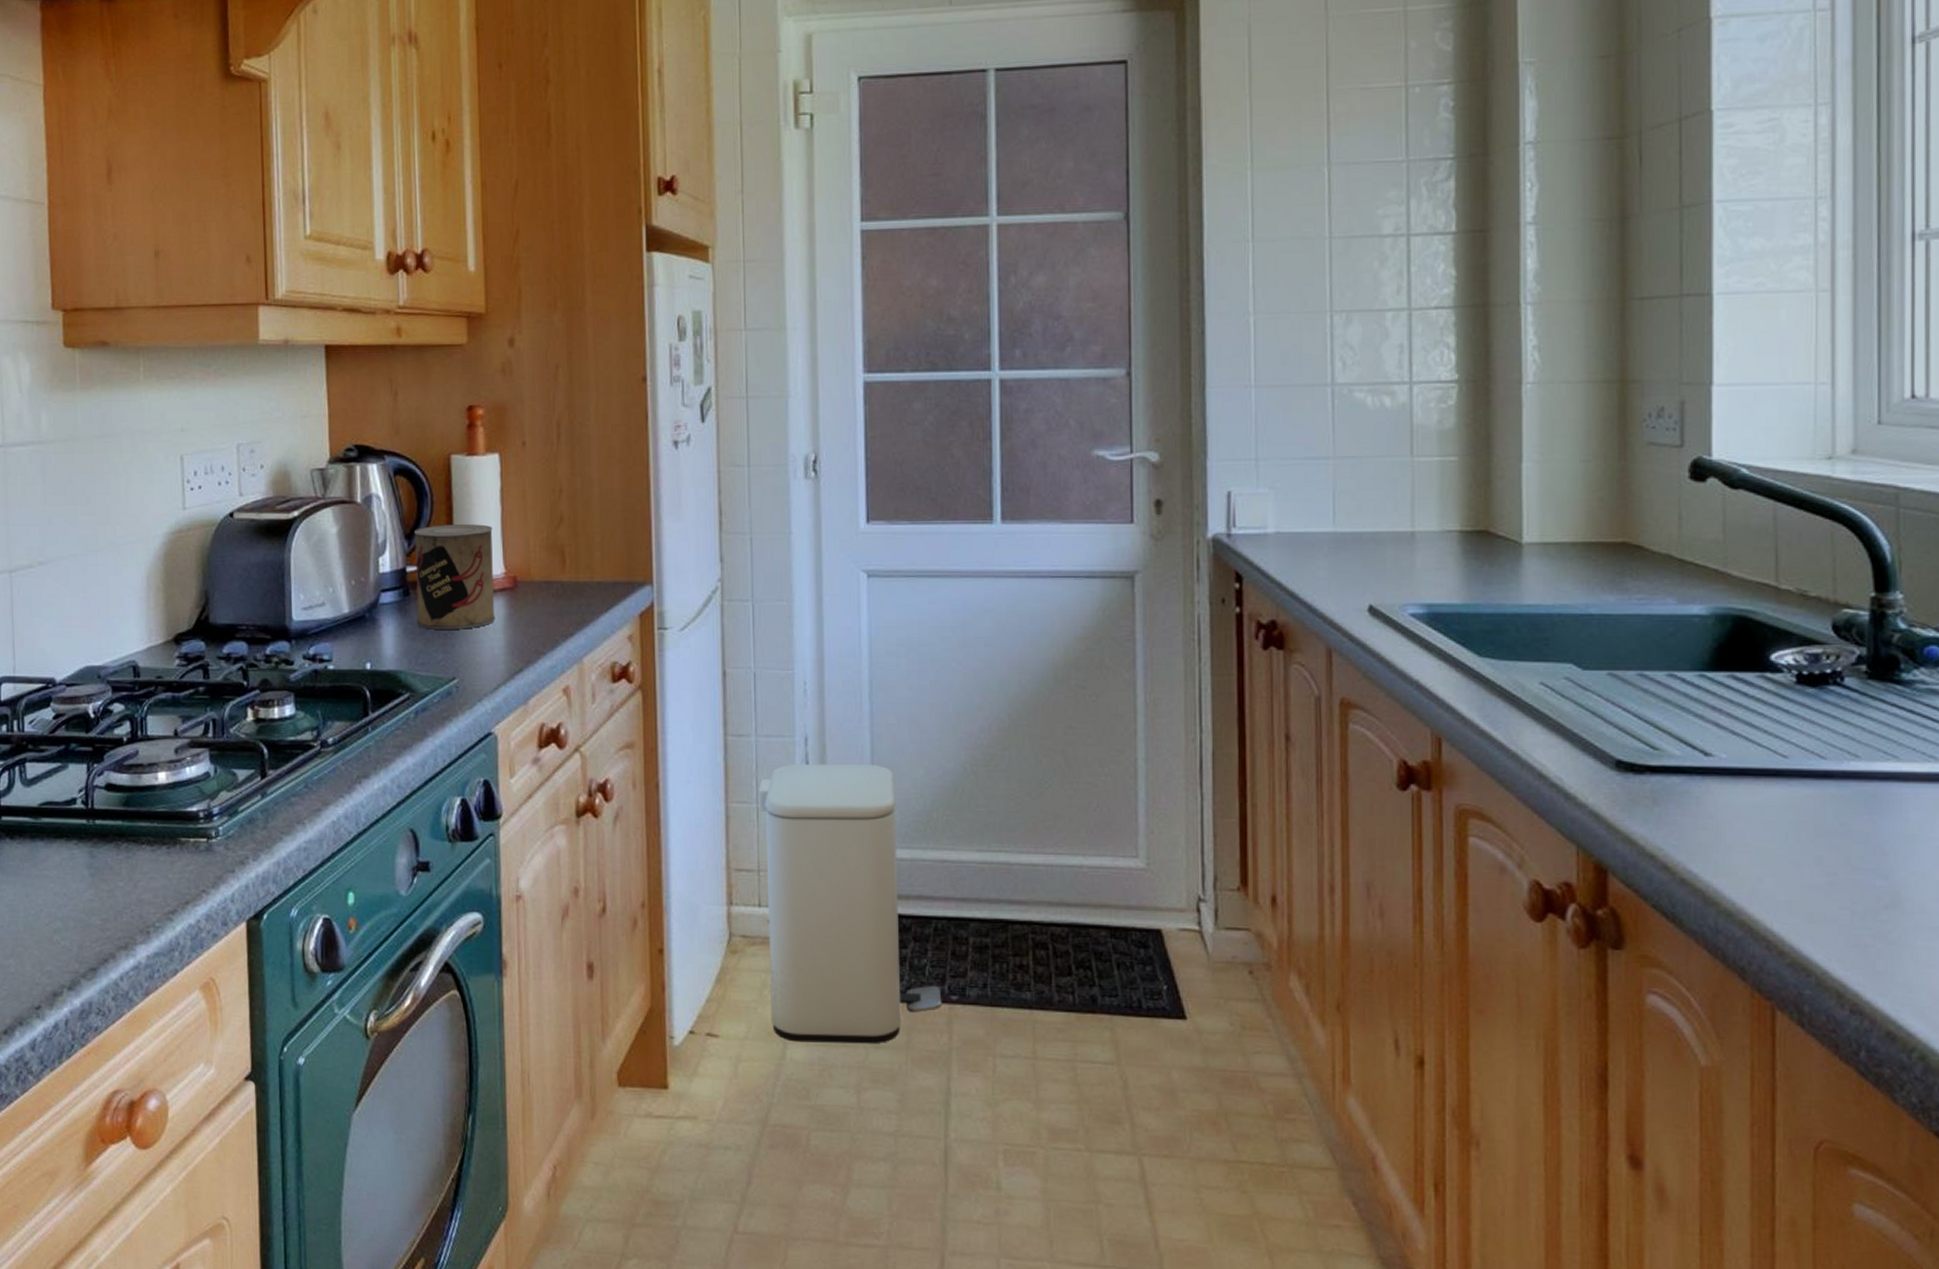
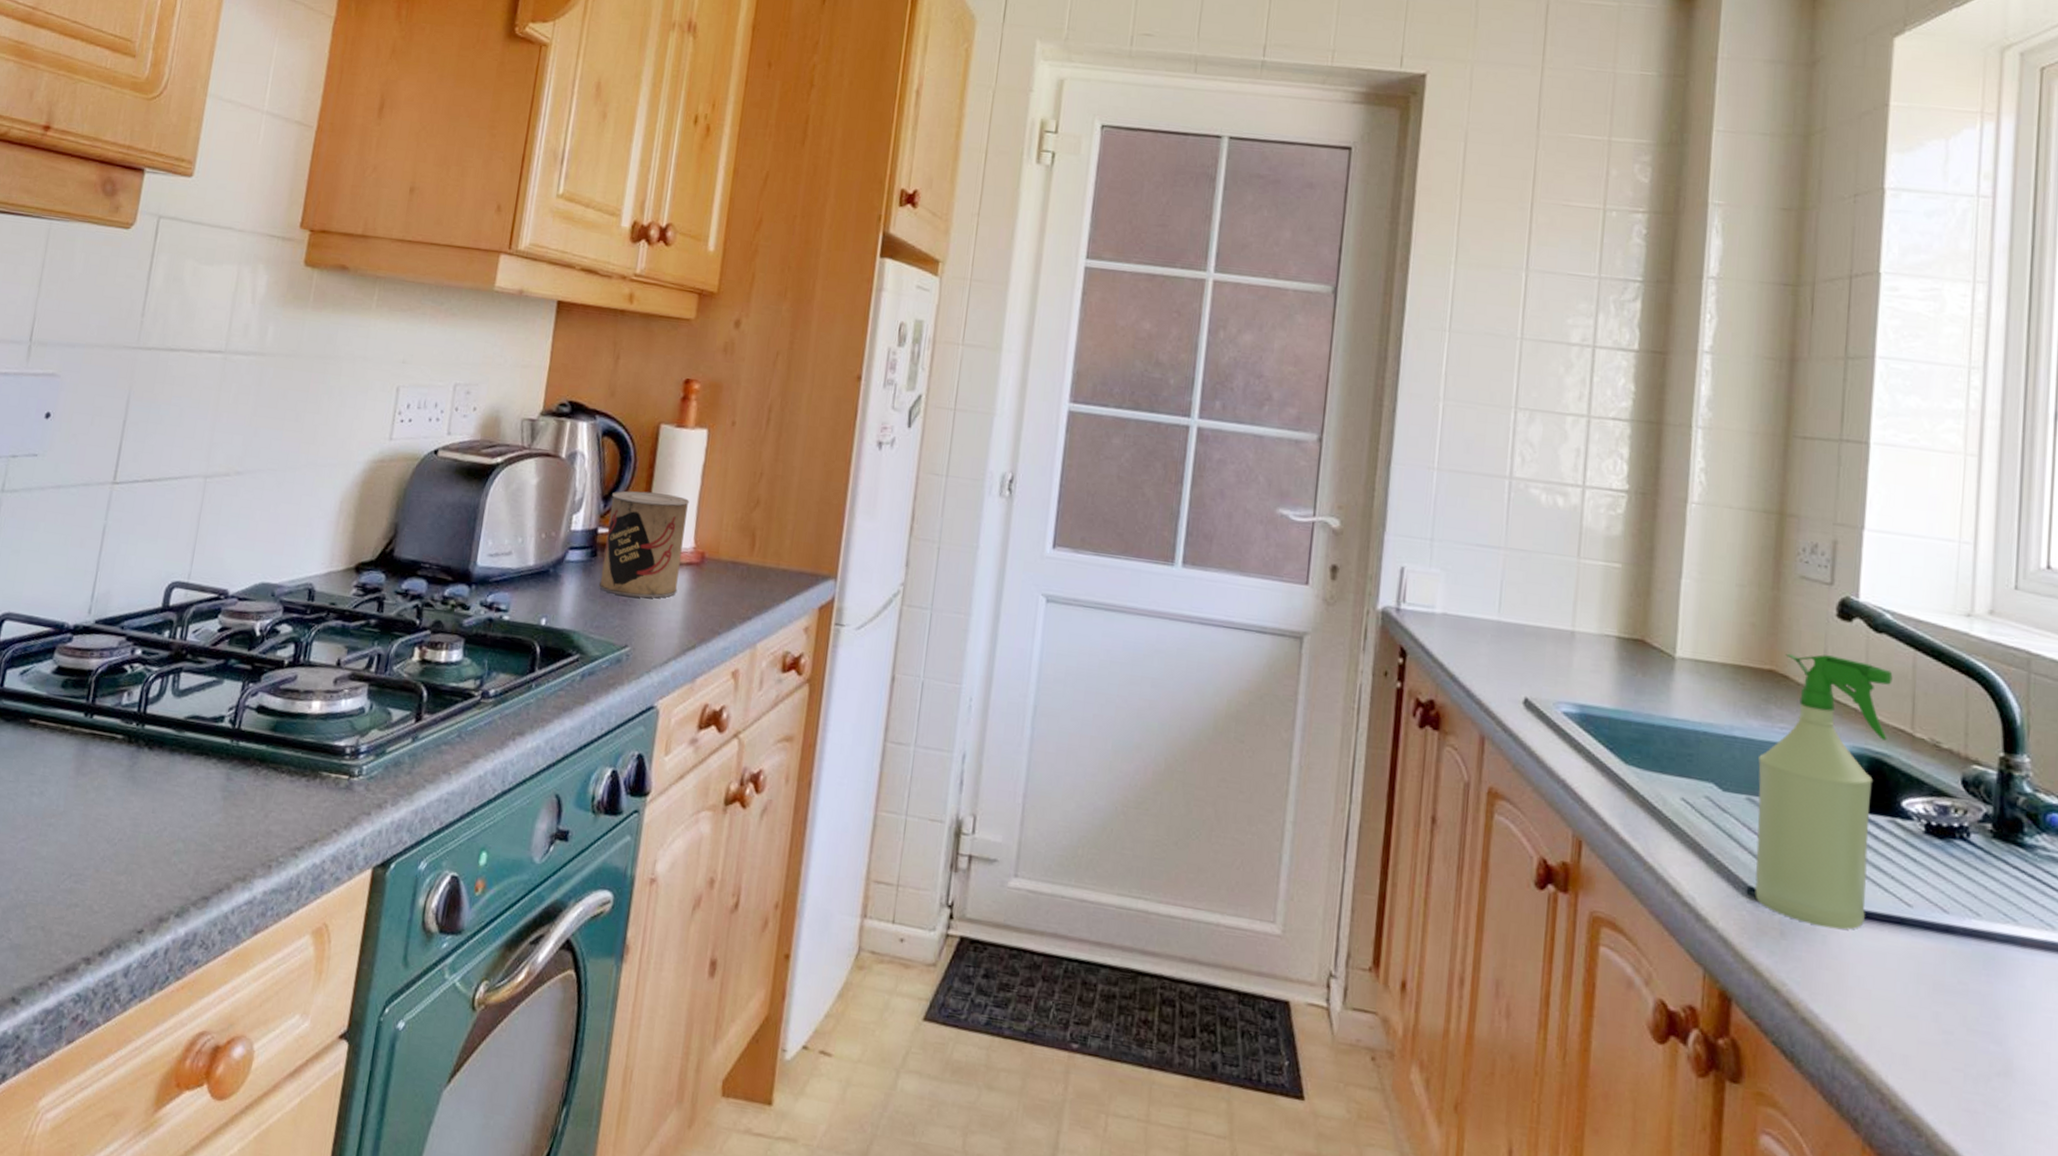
pedal bin: present [758,763,942,1044] -> none [887,779,1063,1085]
spray bottle: none [1617,519,1753,789] -> present [1755,653,1893,930]

